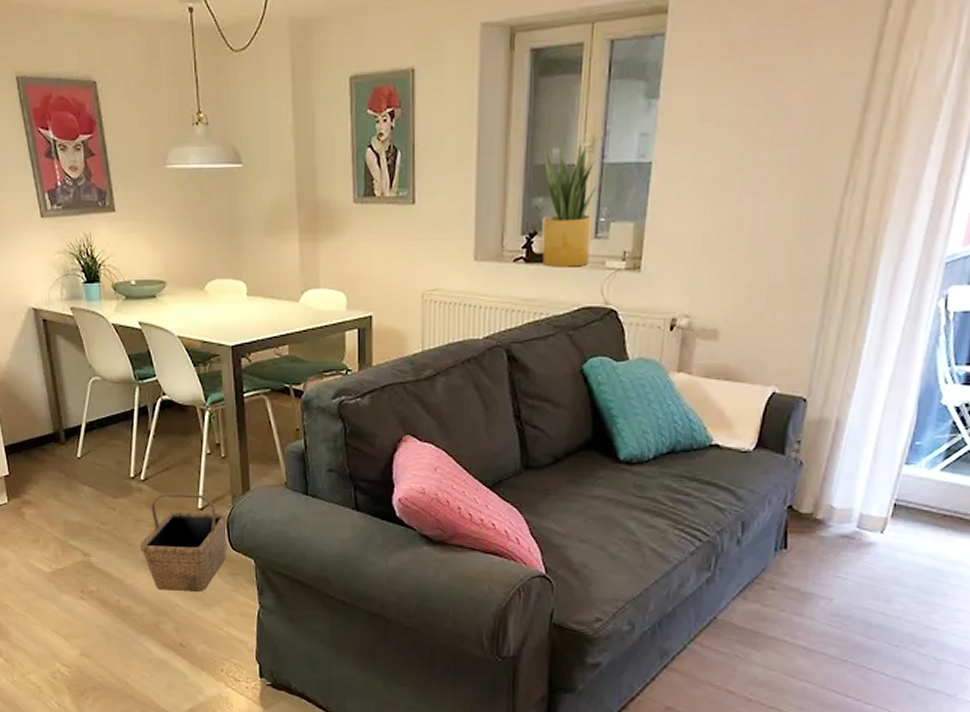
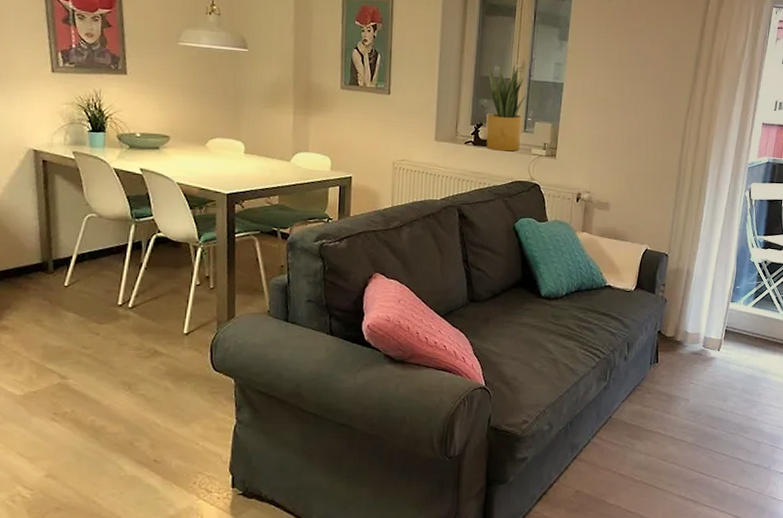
basket: present [139,493,227,591] -> none [121,319,211,409]

